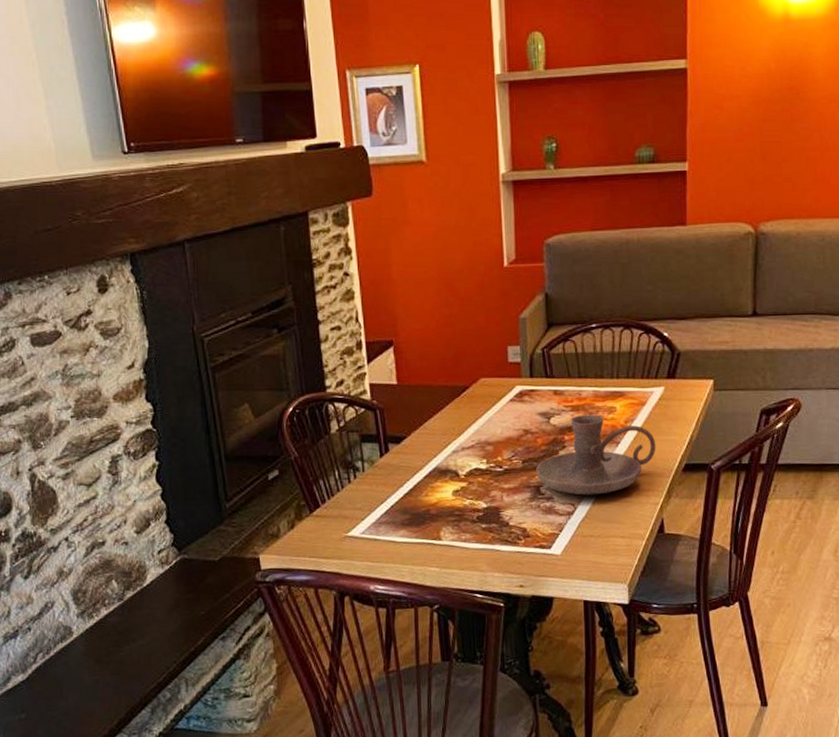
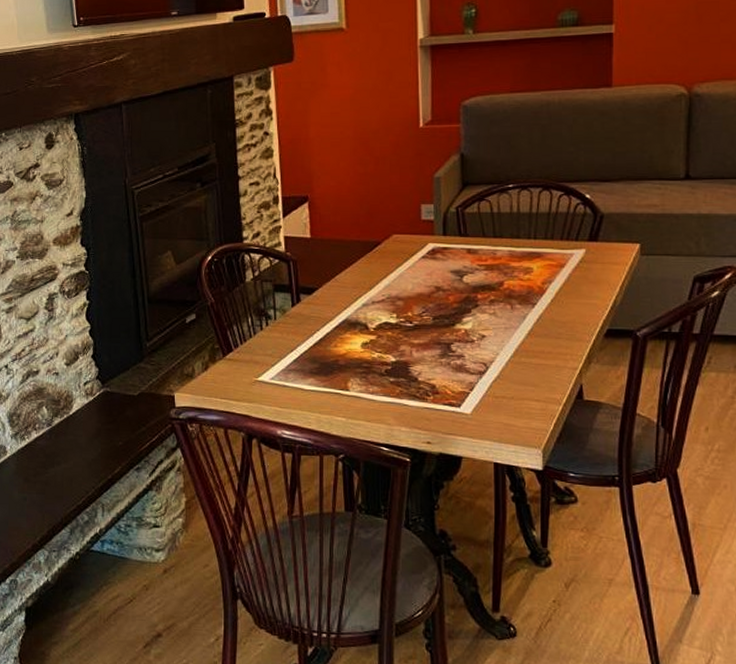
candle holder: present [536,414,656,495] -> none [447,274,576,356]

